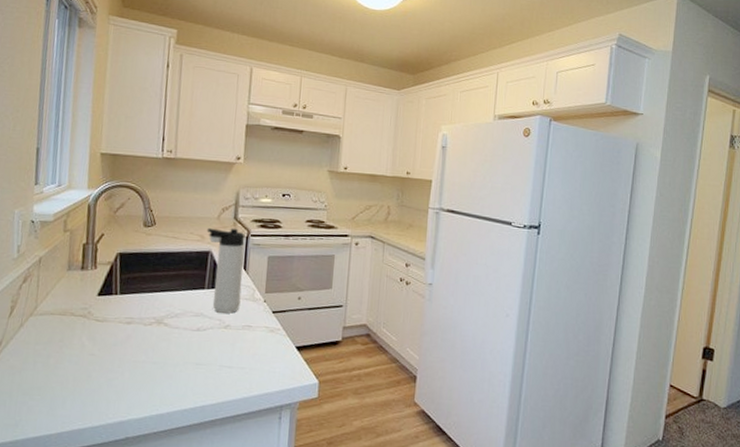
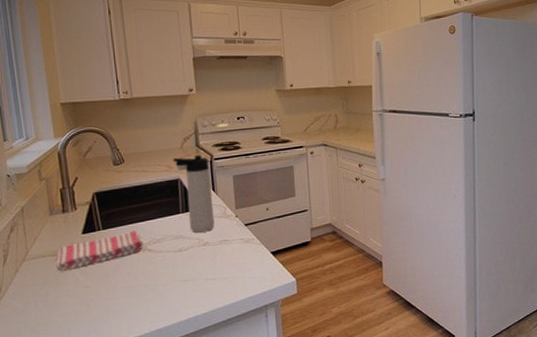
dish towel: none [63,300,161,333] -> present [56,230,144,271]

